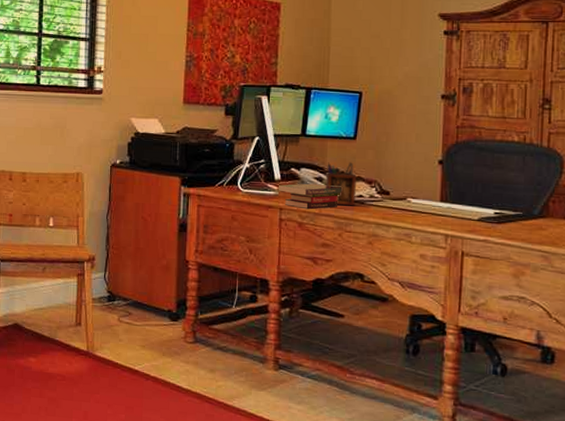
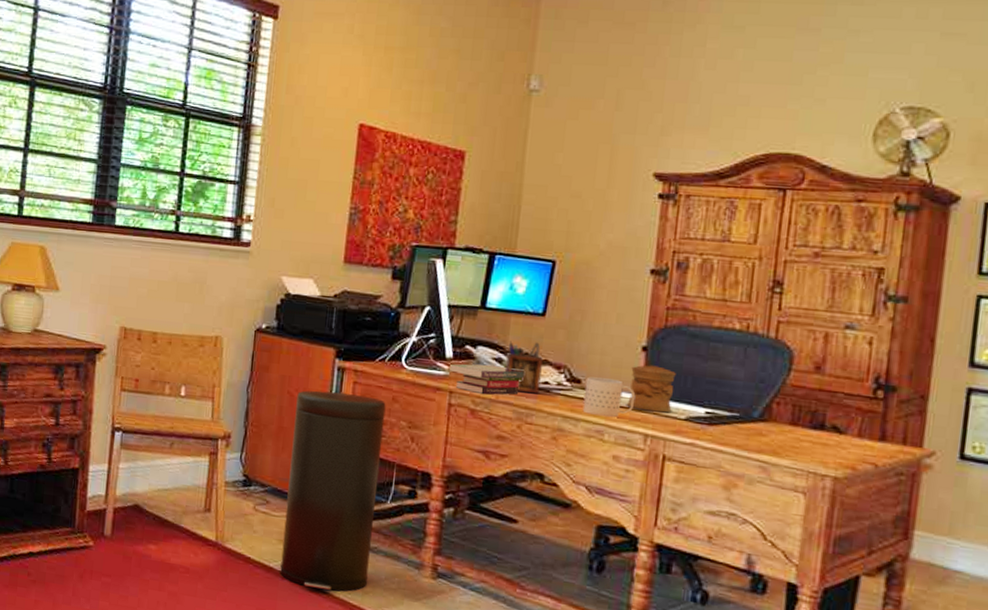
pedal bin: none [144,214,227,387] -> present [280,390,386,592]
mug: none [392,189,435,223] -> present [582,376,635,418]
decorative box: none [428,176,468,216] -> present [626,365,676,413]

